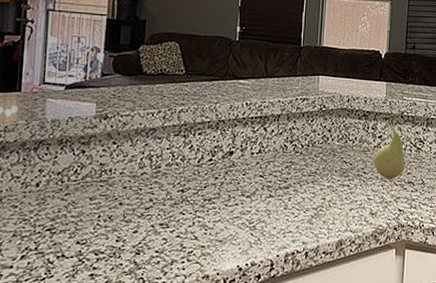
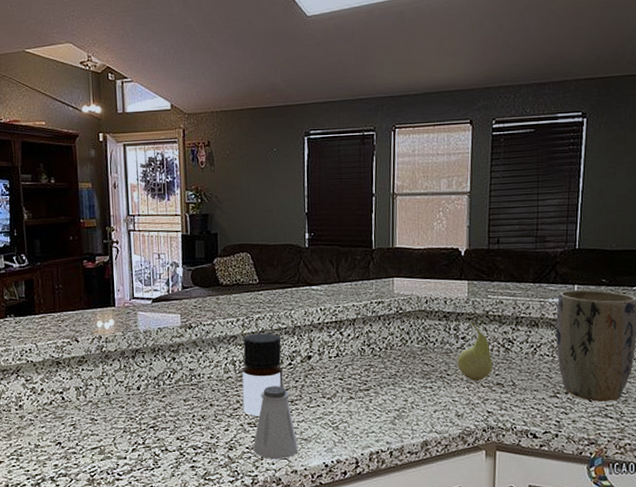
bottle: none [156,127,204,216] -> present [241,333,283,416]
saltshaker: none [163,183,212,264] -> present [253,386,298,460]

